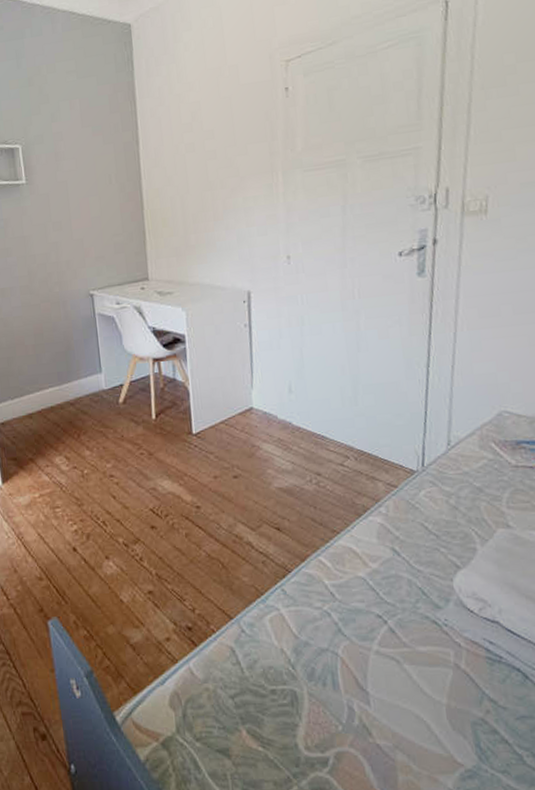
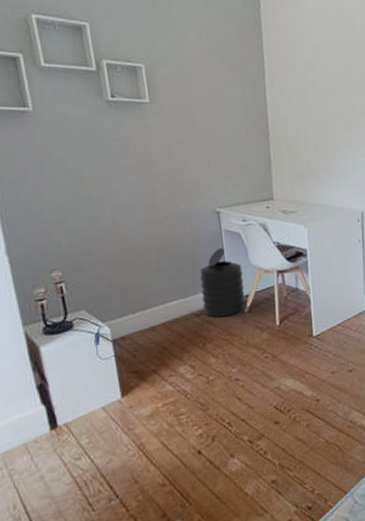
trash can: none [73,332,120,408] -> present [199,247,246,318]

